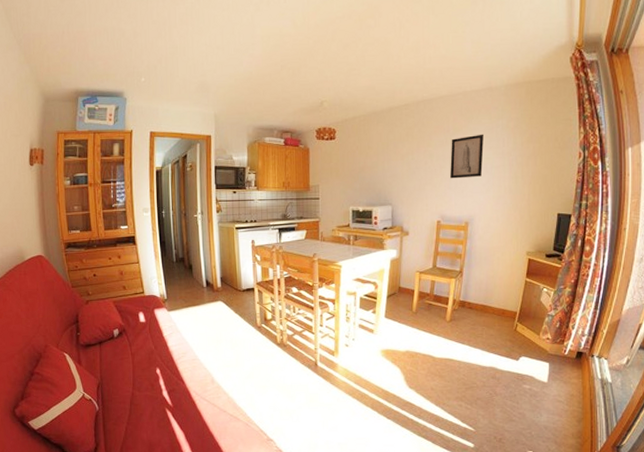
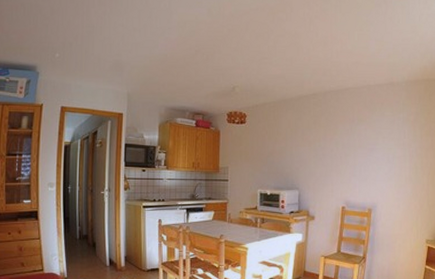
wall art: present [450,134,484,179] -> none [355,125,386,167]

